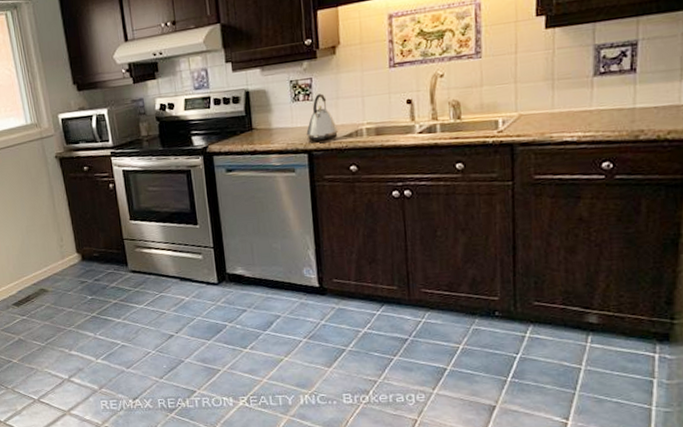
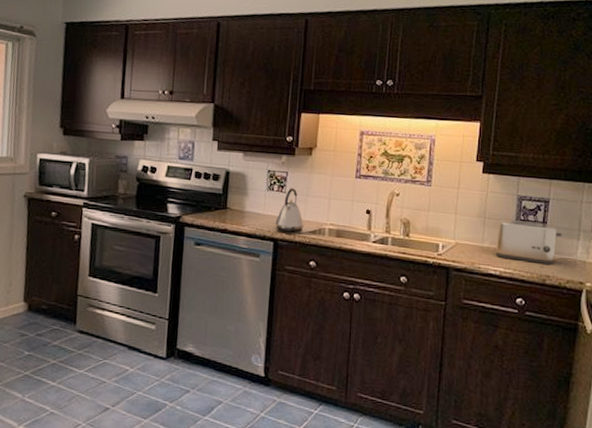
toaster: none [569,69,659,121] -> present [495,218,563,265]

